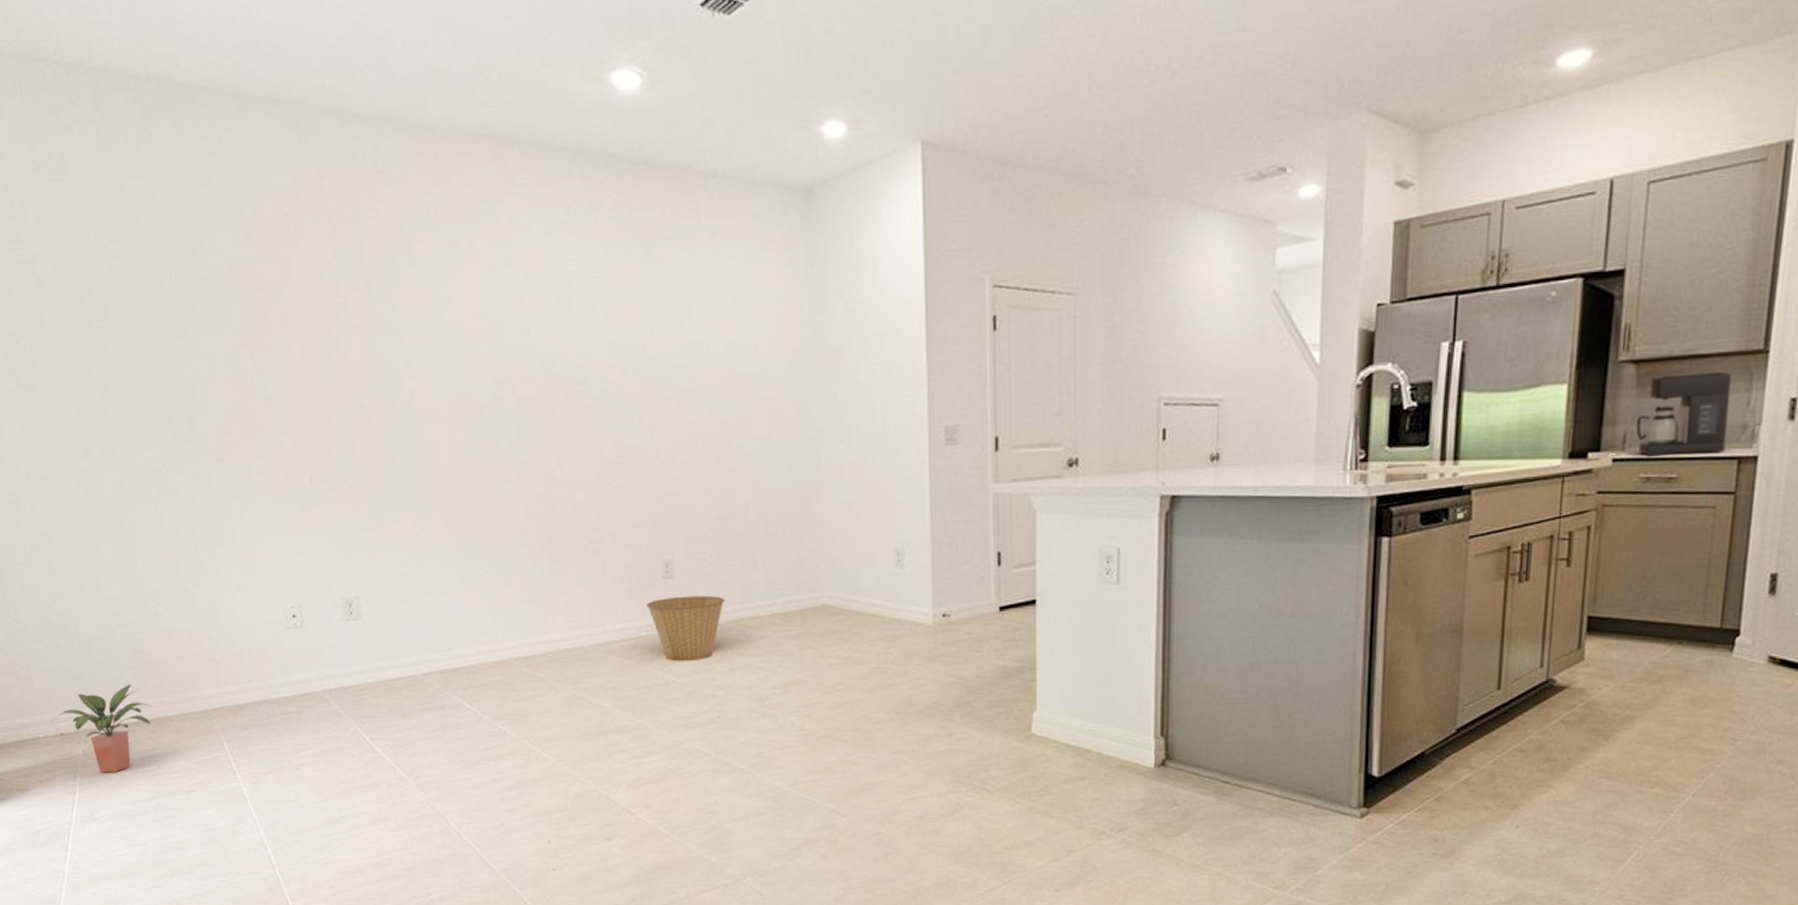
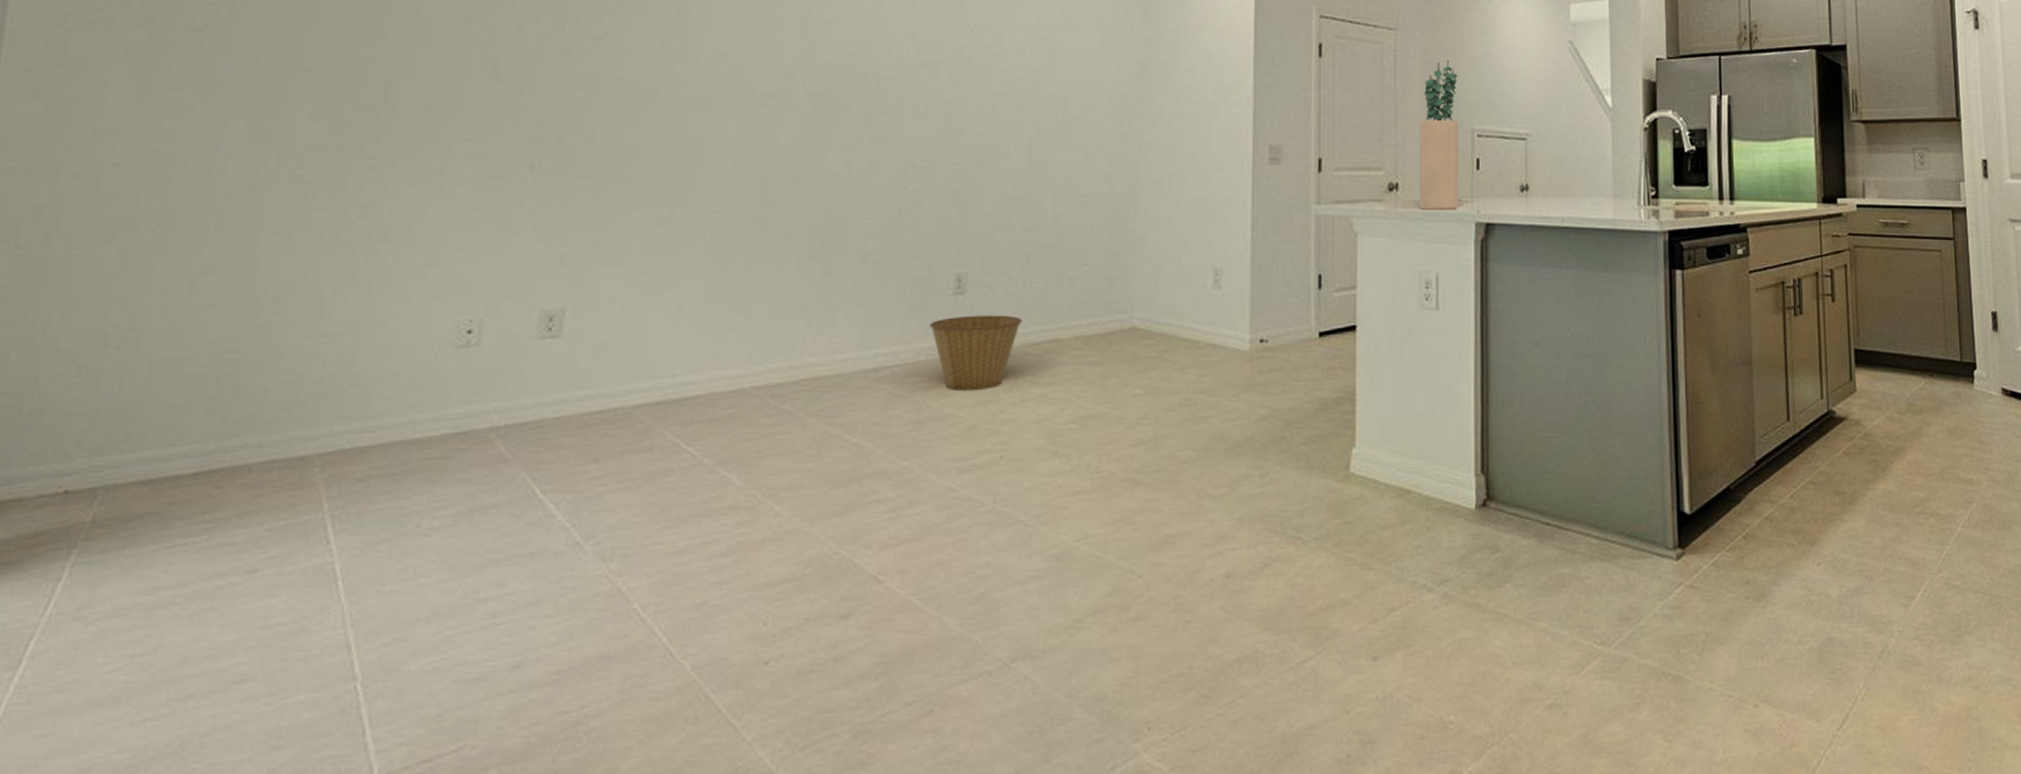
potted plant: present [52,684,151,773] -> none [55,420,224,548]
vase: none [1100,323,1144,486] -> present [1419,60,1459,211]
coffee maker: present [1636,372,1732,456] -> none [1871,135,1941,204]

